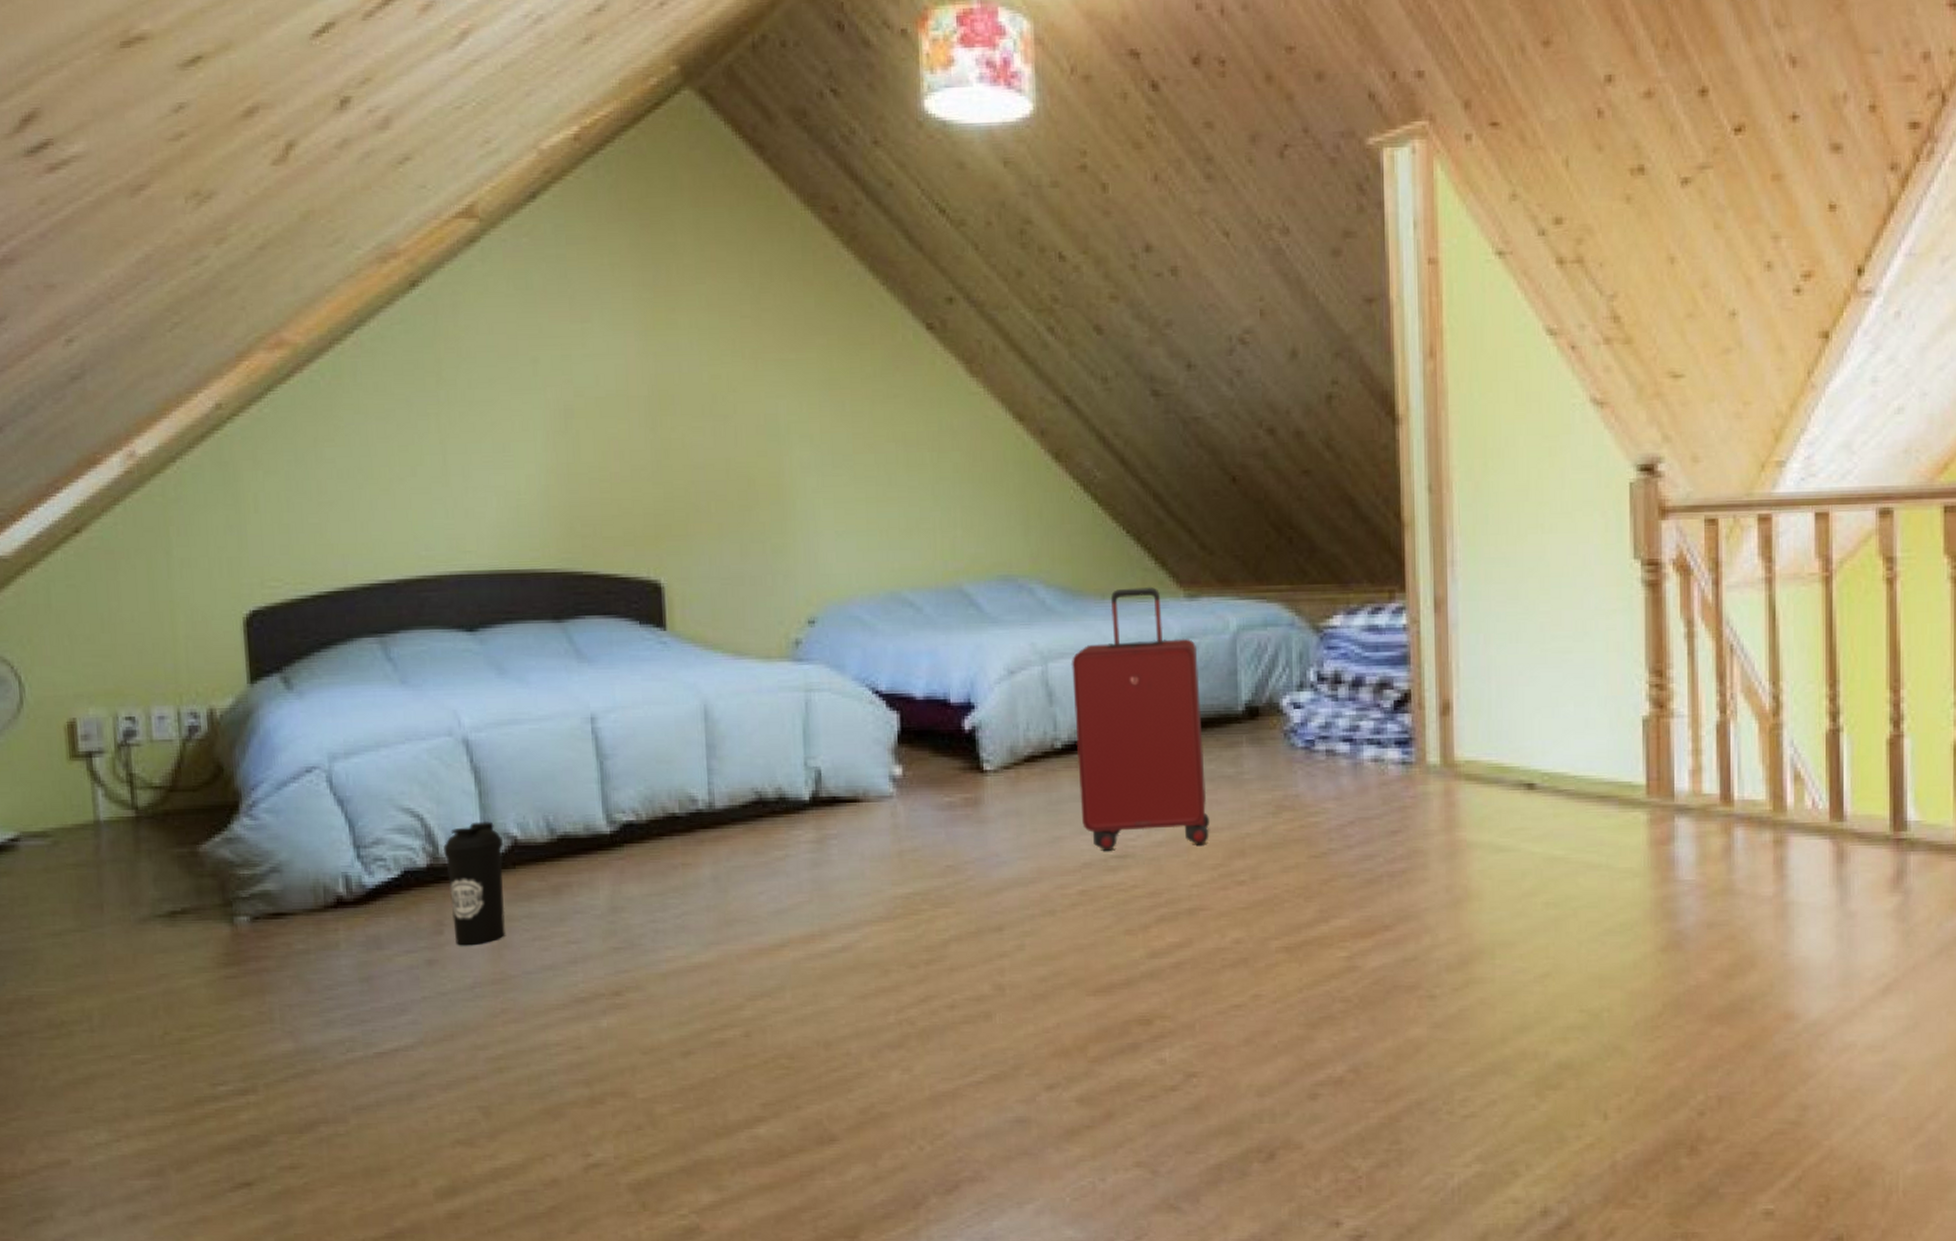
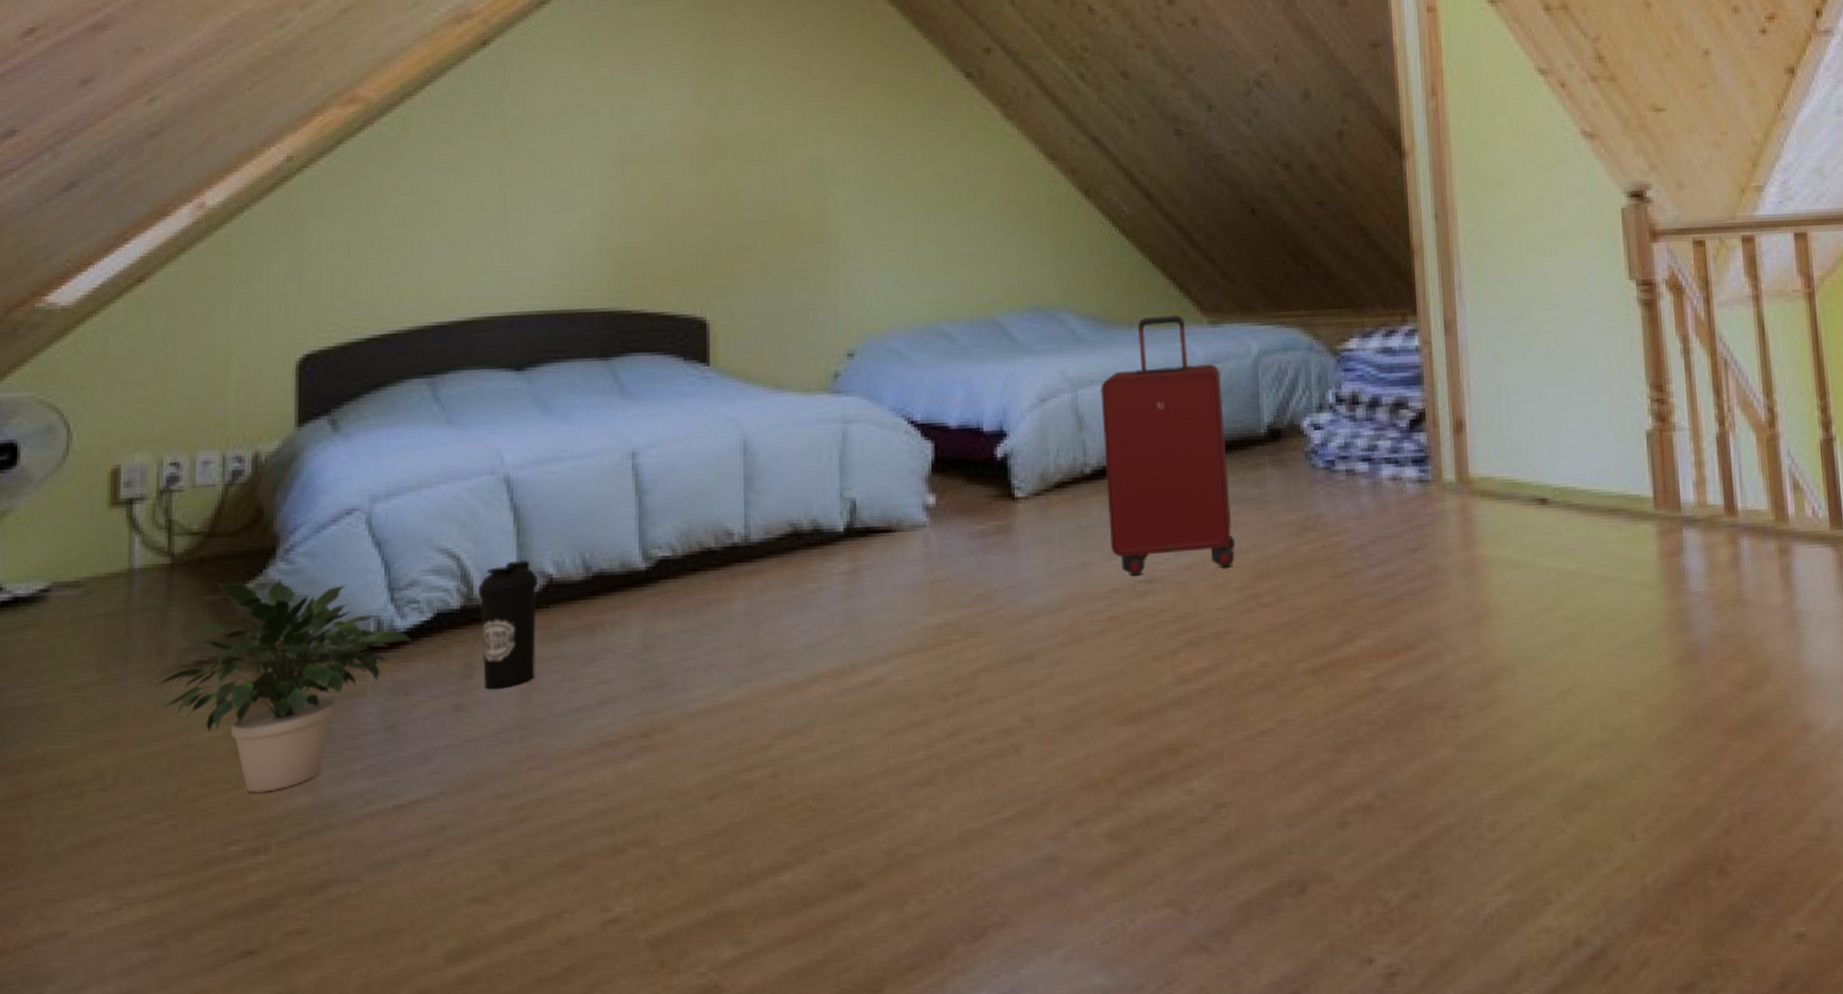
potted plant: none [131,834,381,1037] -> present [154,578,412,793]

